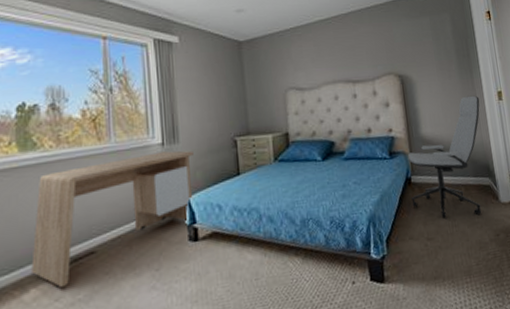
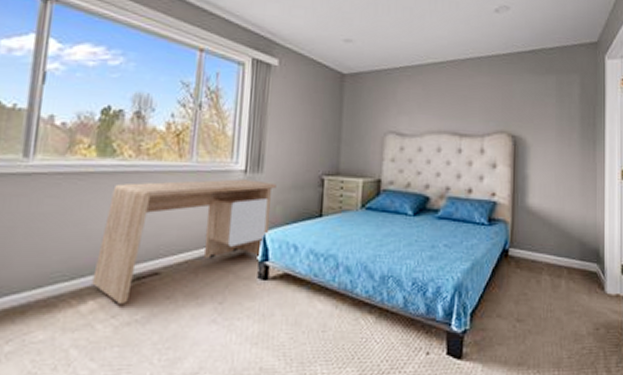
office chair: present [408,95,481,218] -> none [505,169,600,304]

